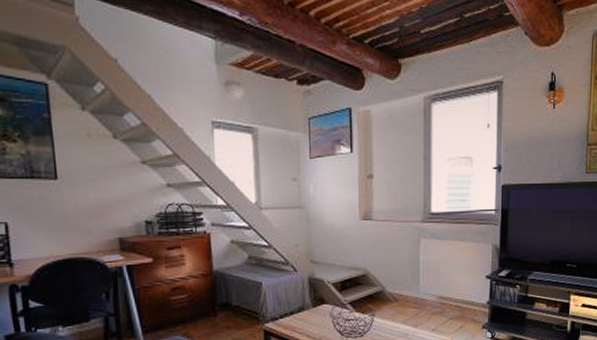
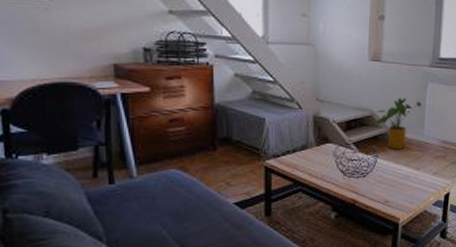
house plant: none [369,255,416,307] -> present [375,98,422,149]

